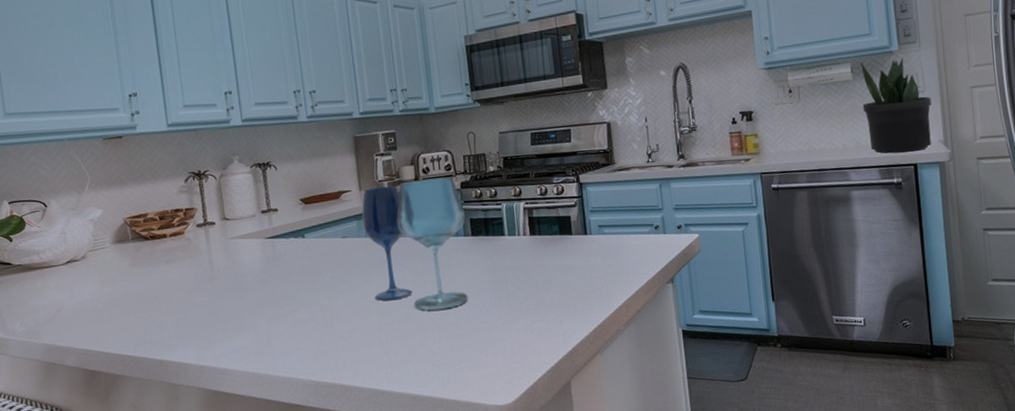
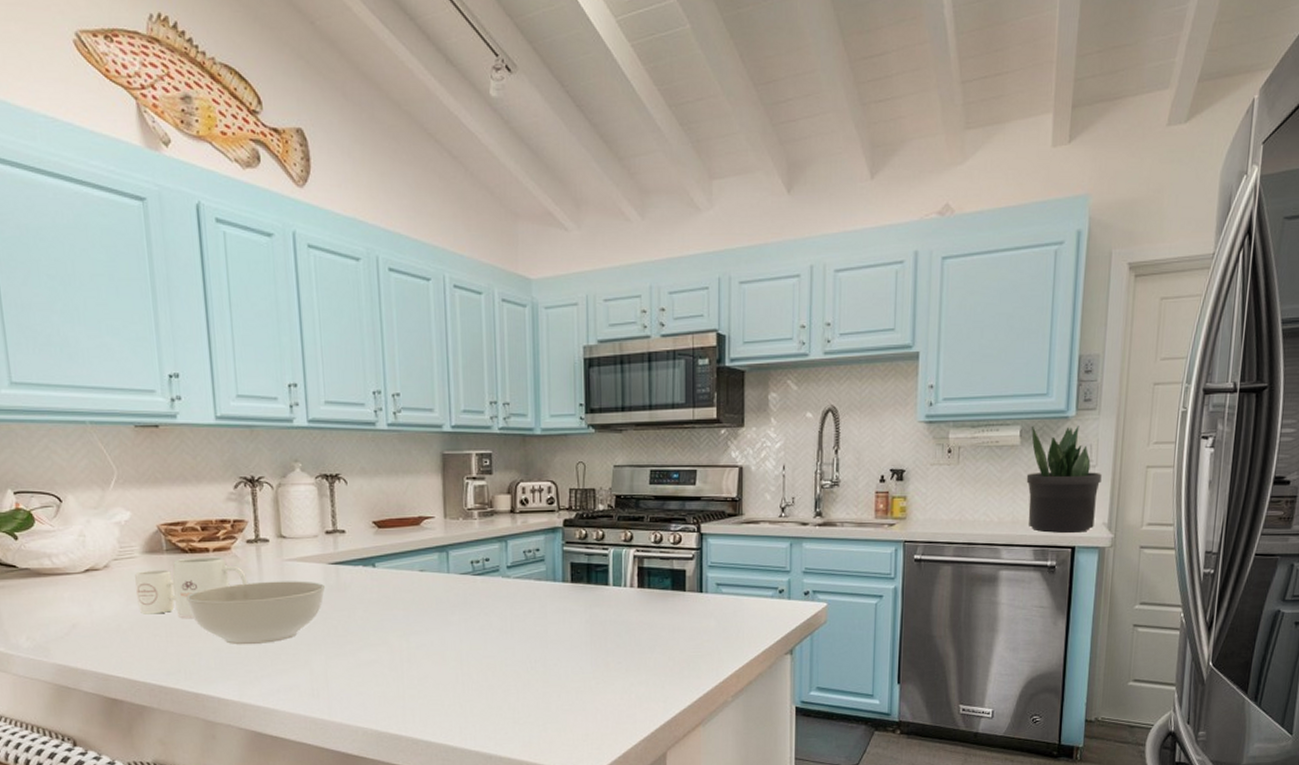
mug: none [107,255,142,295] -> present [134,569,177,615]
mug: none [137,241,200,297] -> present [172,557,248,619]
bowl: none [148,255,264,315] -> present [185,581,326,644]
wineglass: present [361,185,412,301] -> none [444,516,497,648]
wine glass: present [396,176,468,311] -> none [484,511,565,663]

